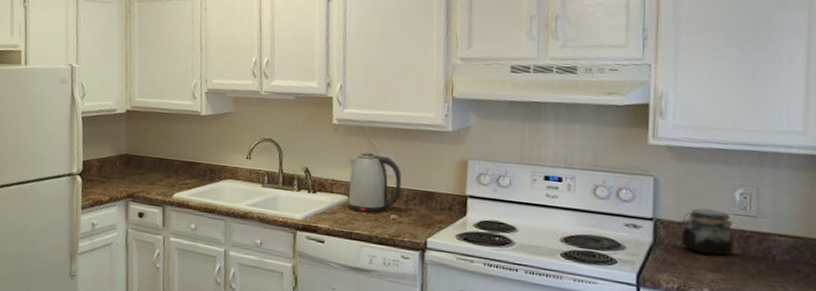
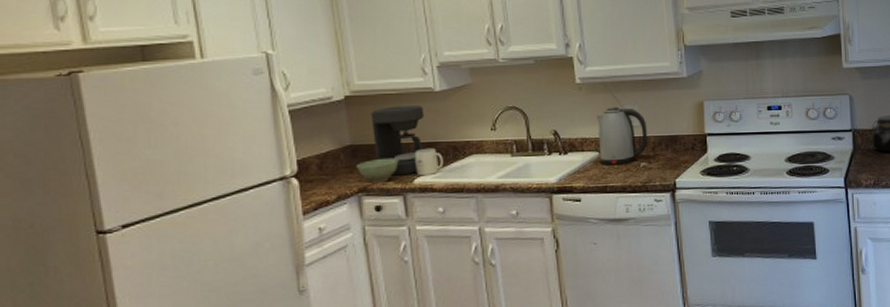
bowl: none [127,170,163,193] -> present [356,157,399,184]
coffee maker: none [144,124,190,189] -> present [371,106,425,176]
mug: none [176,166,202,193] -> present [414,147,444,176]

